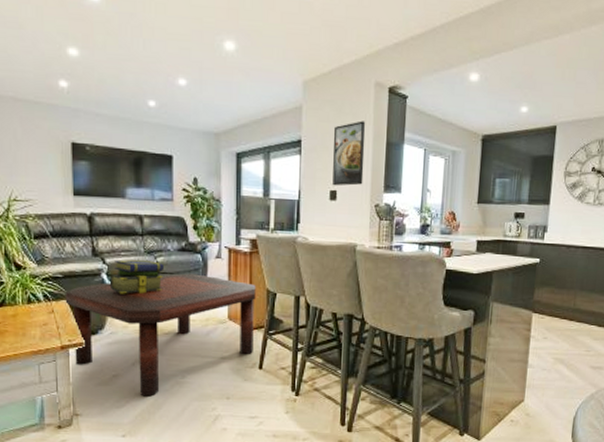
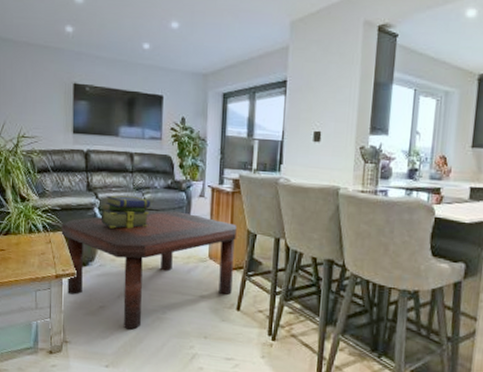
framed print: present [332,121,366,186] -> none [317,60,353,127]

